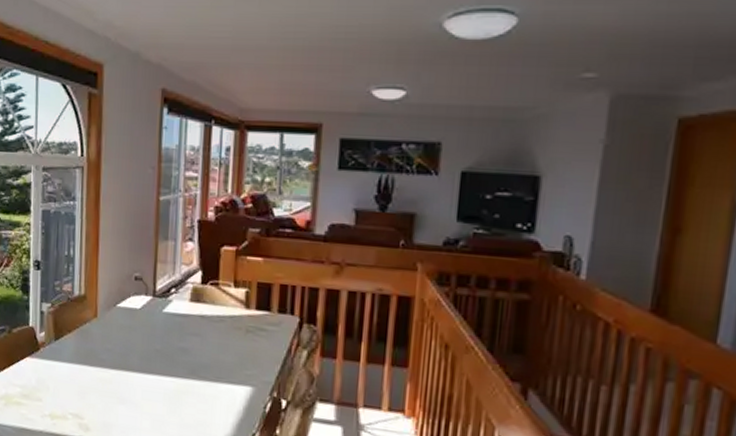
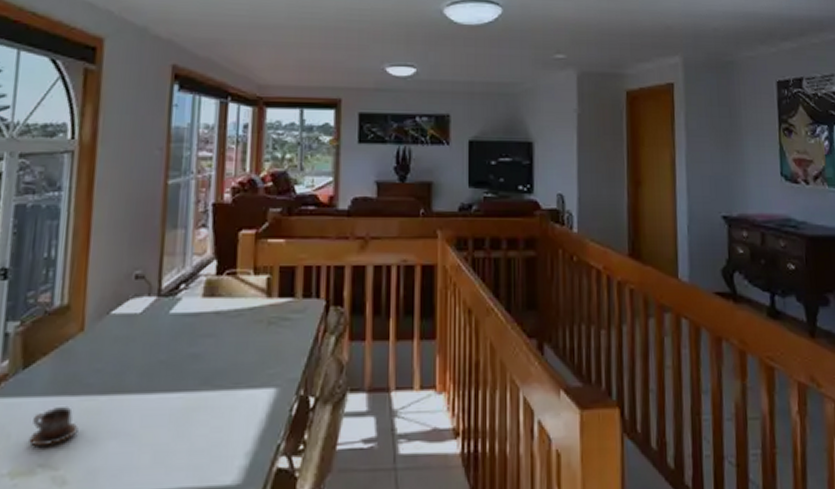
cup: none [62,373,96,401] -> present [29,405,78,447]

